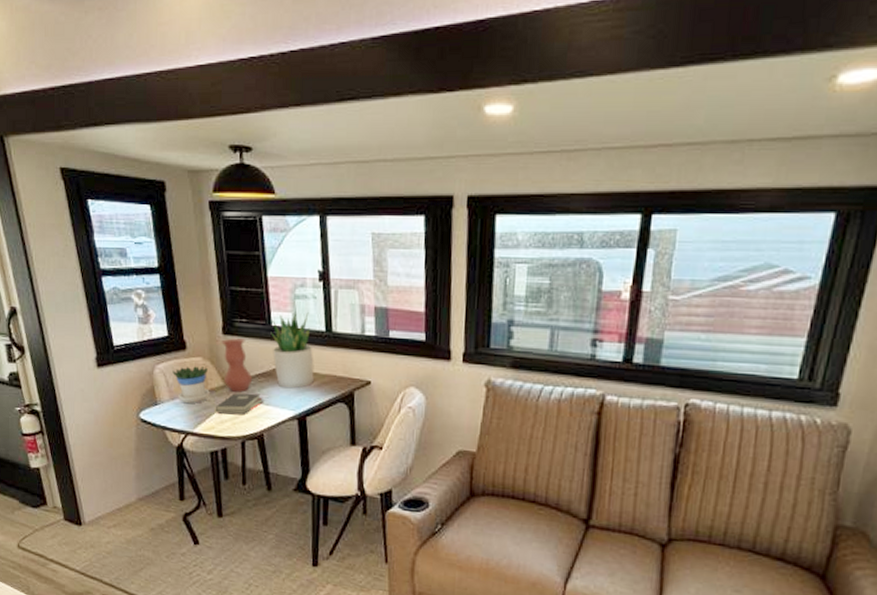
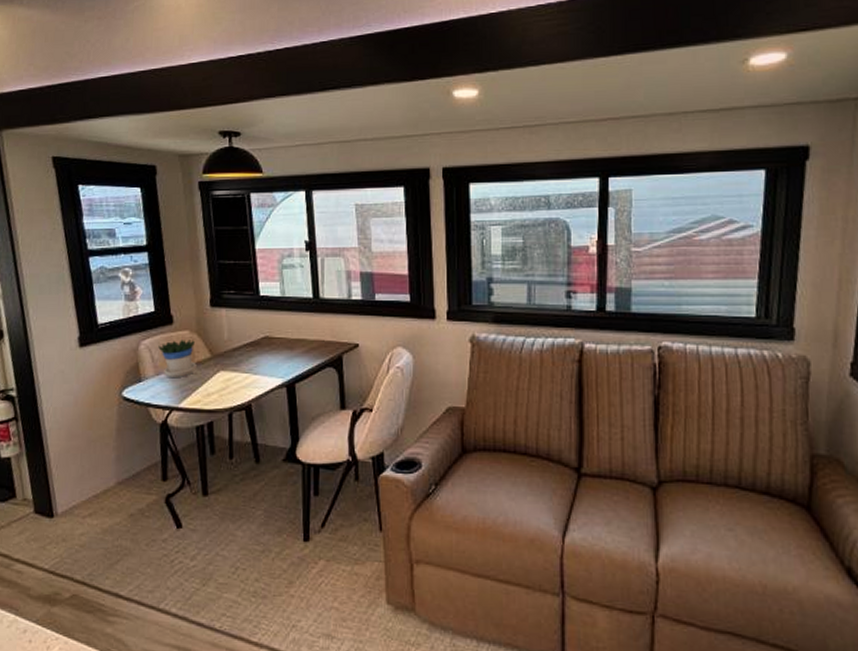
hardback book: present [216,393,263,415] -> none [202,363,251,387]
vase: present [220,338,253,392] -> none [208,310,241,363]
planter: present [271,312,314,389] -> none [259,281,302,356]

